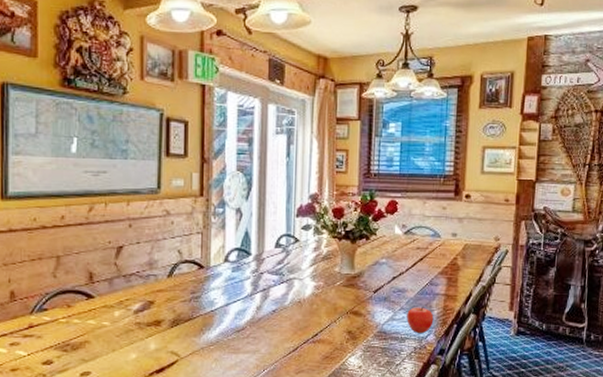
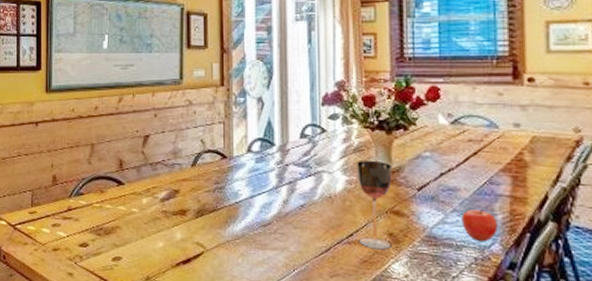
wineglass: none [322,267,354,346] -> present [357,160,392,250]

